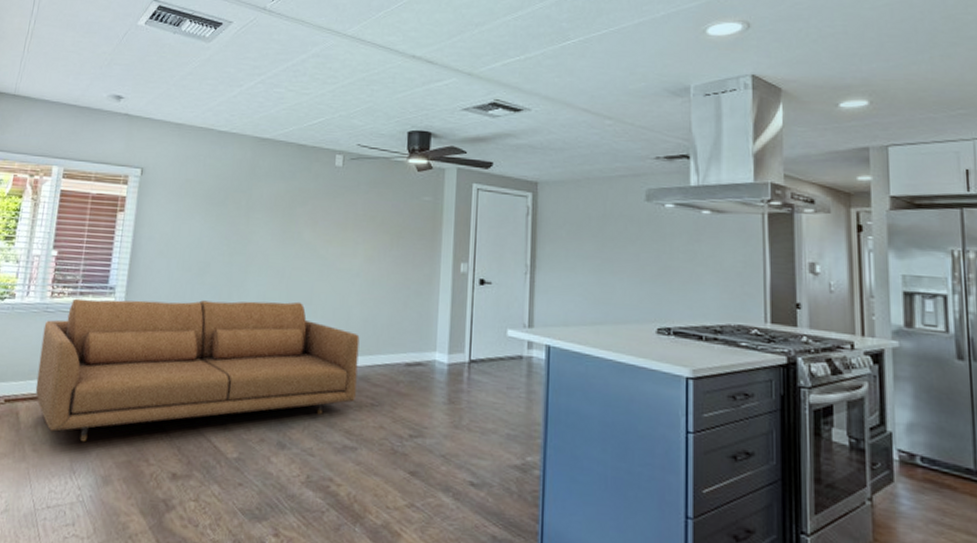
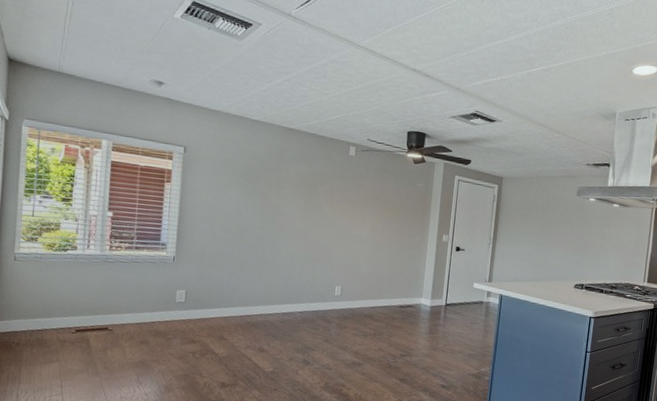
sofa: present [35,298,360,443] -> none [102,252,366,362]

